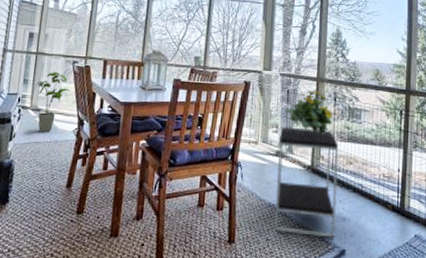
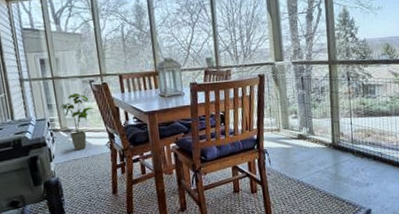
side table: present [274,126,339,238] -> none [299,109,361,203]
flowering plant: present [285,89,333,134] -> none [301,73,348,113]

